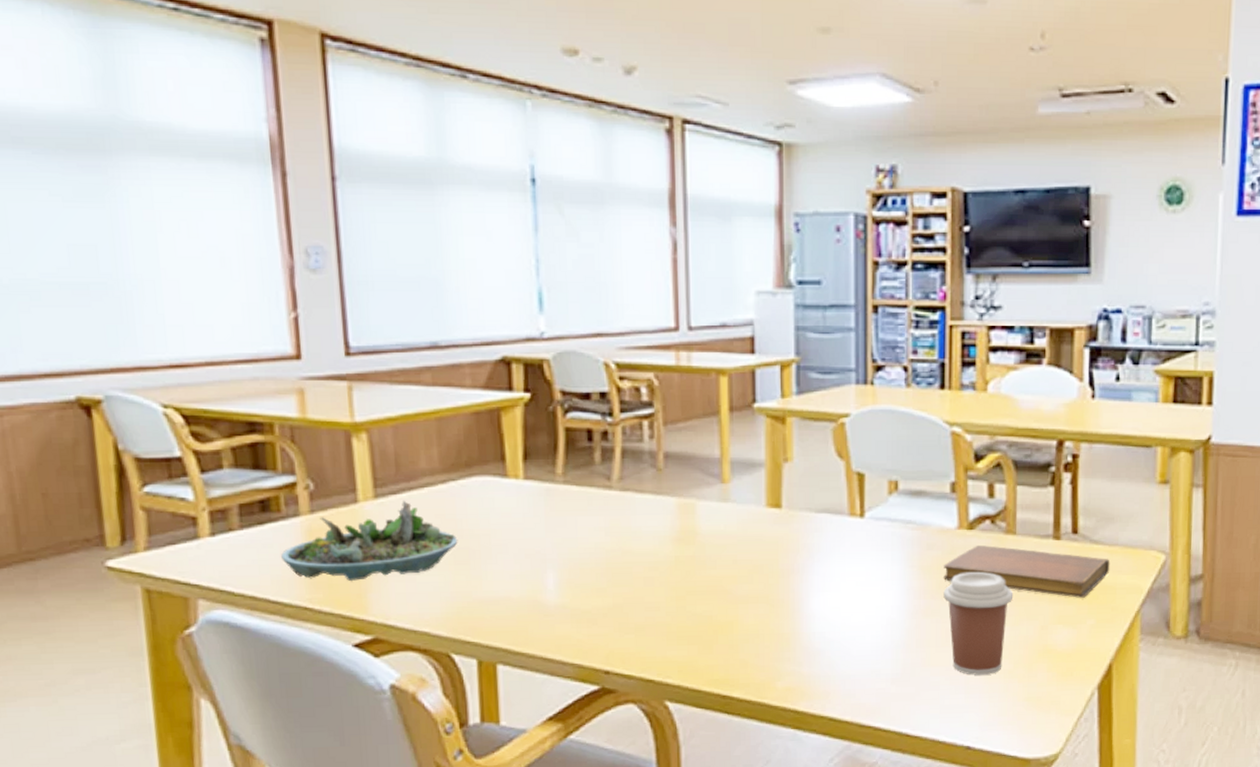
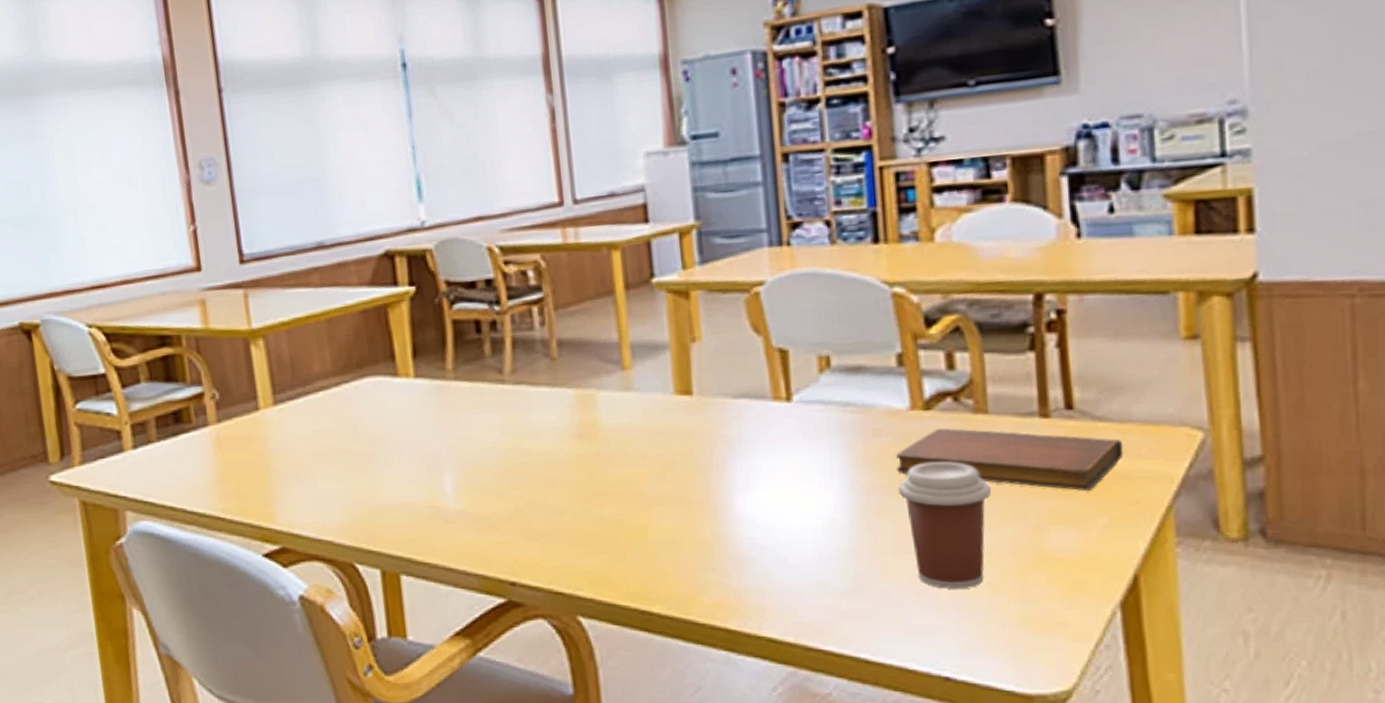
succulent planter: present [281,500,458,582] -> none [194,405,355,491]

